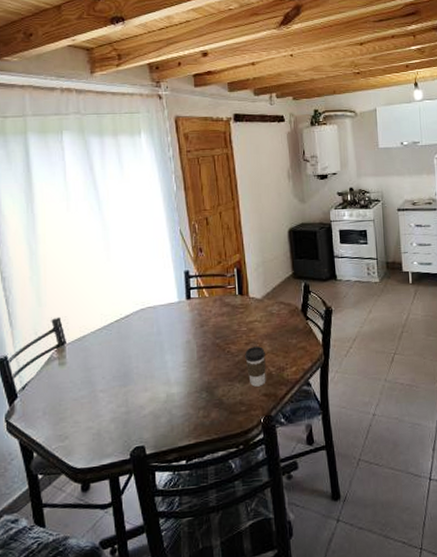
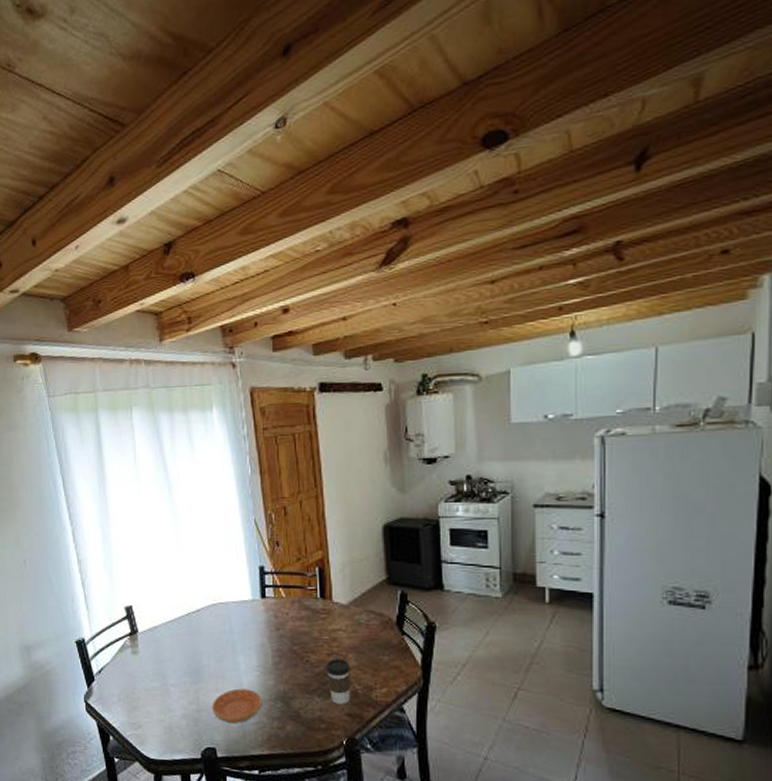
saucer: none [140,384,189,419] -> present [211,688,262,723]

